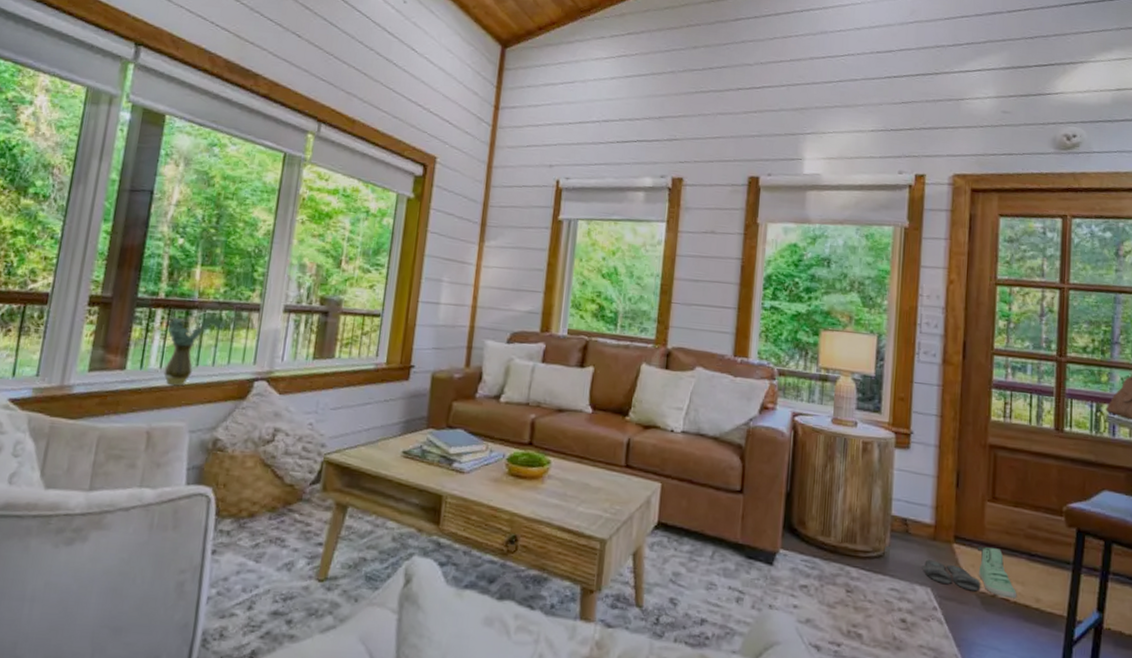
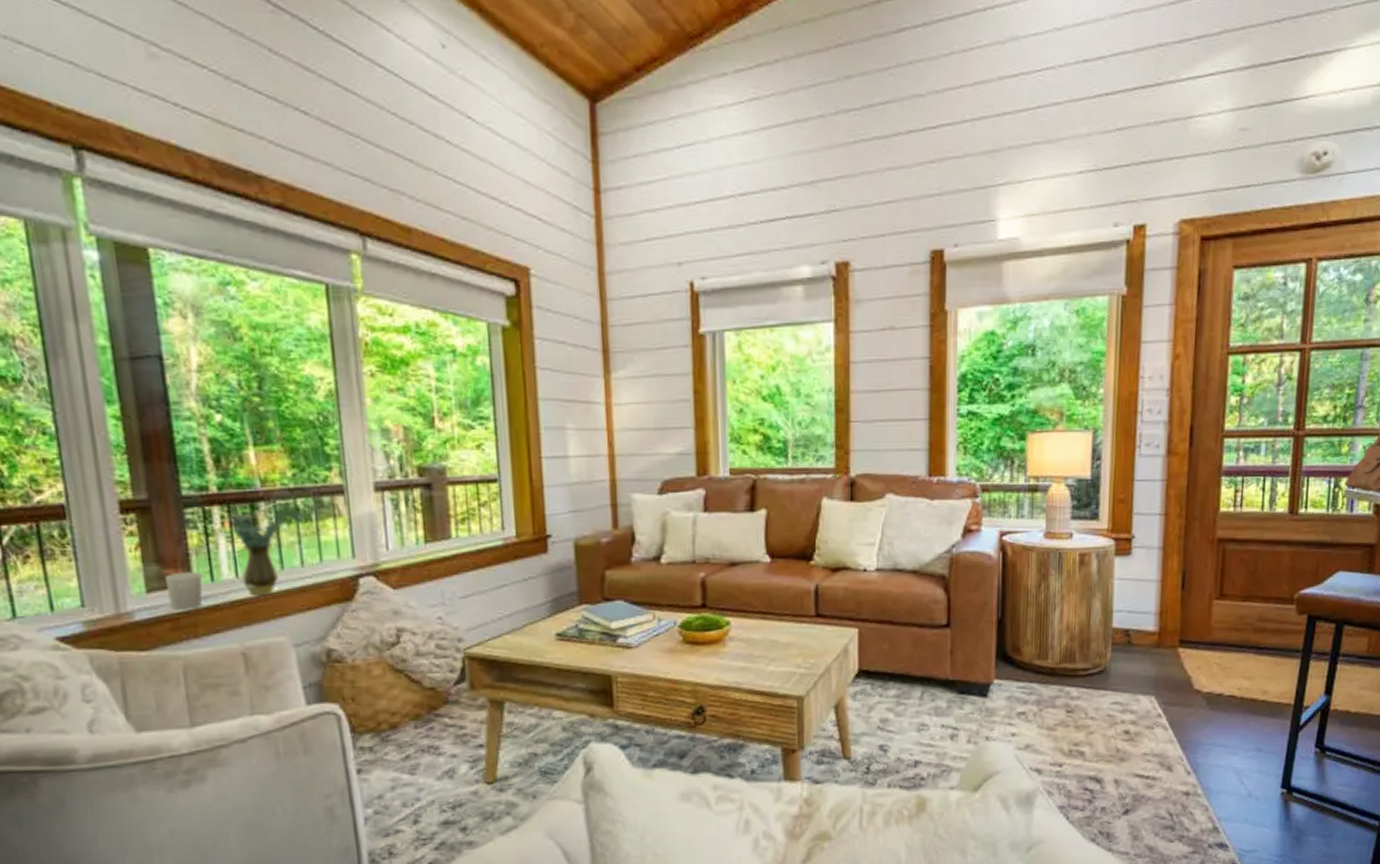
candle holder: none [102,358,135,390] -> present [165,571,203,610]
slippers: present [922,559,981,592] -> none [1145,667,1207,693]
sneaker: present [977,546,1017,599] -> none [1203,646,1244,695]

